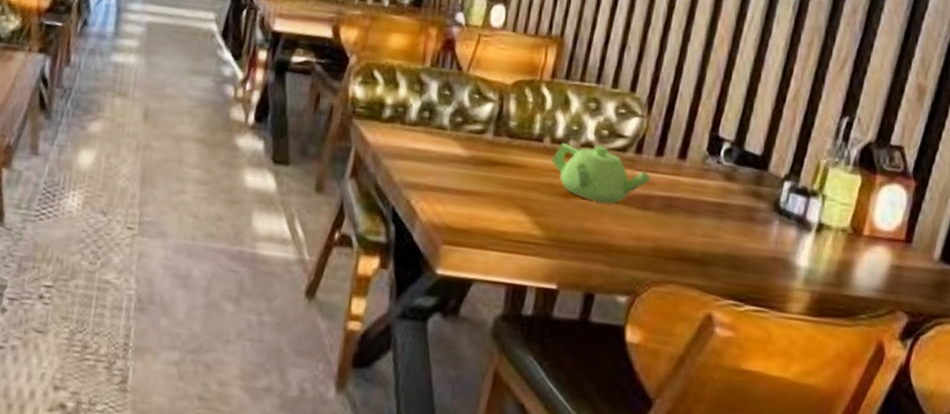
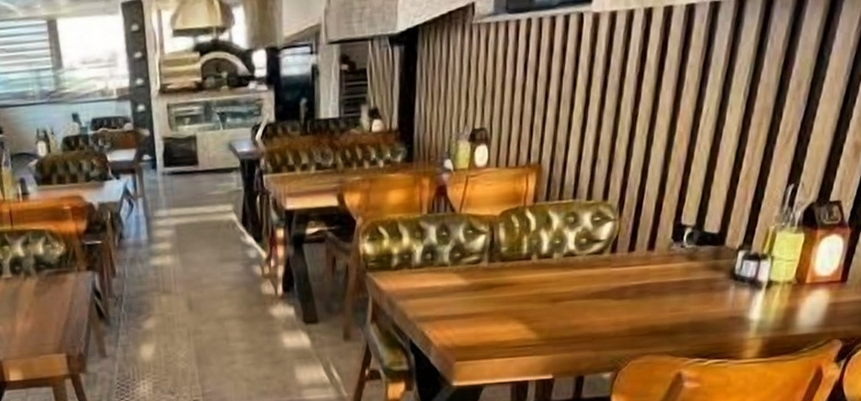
teapot: present [551,142,652,204] -> none [539,252,626,301]

